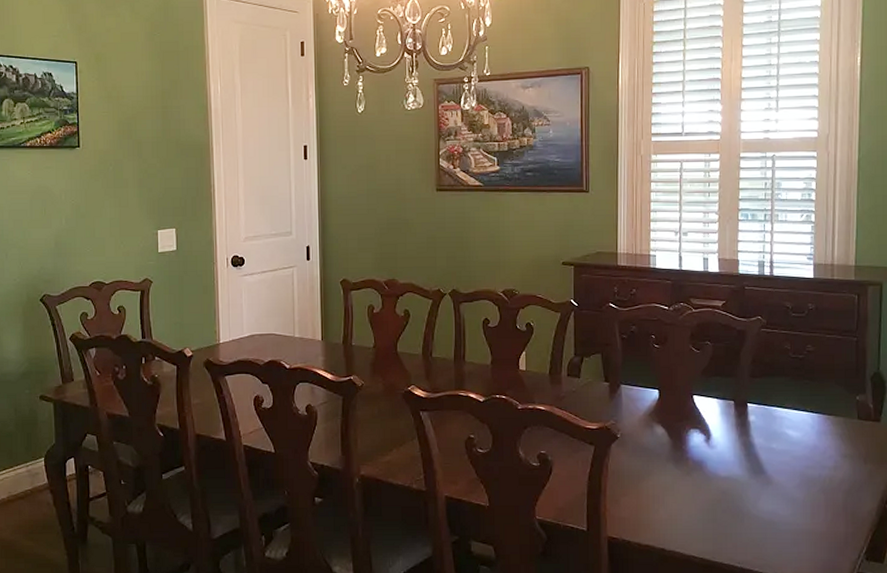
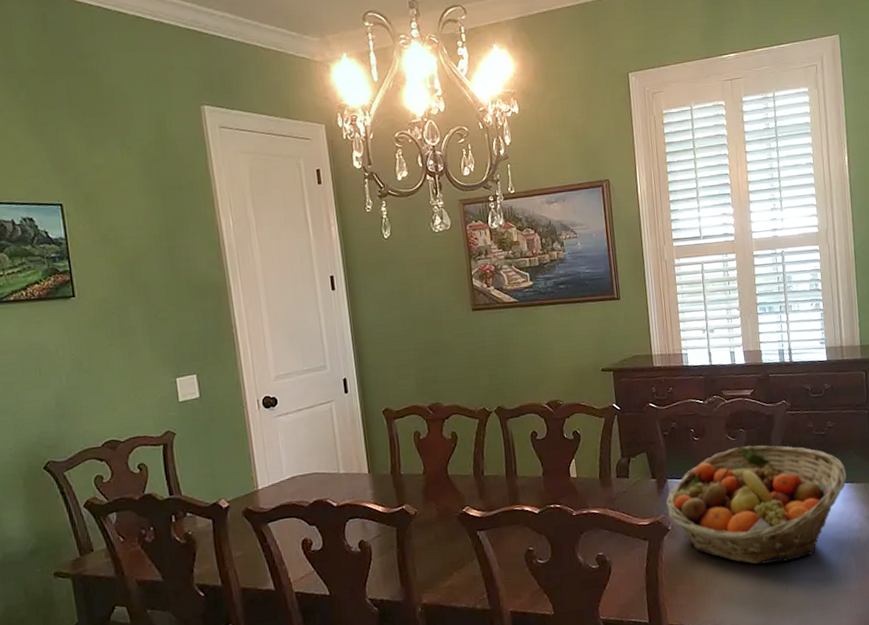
fruit basket: none [616,360,824,490] -> present [665,445,847,565]

